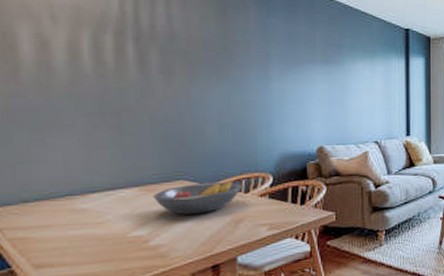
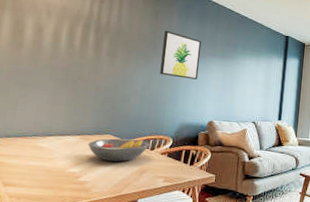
wall art: none [239,31,296,95] -> present [160,30,202,80]

